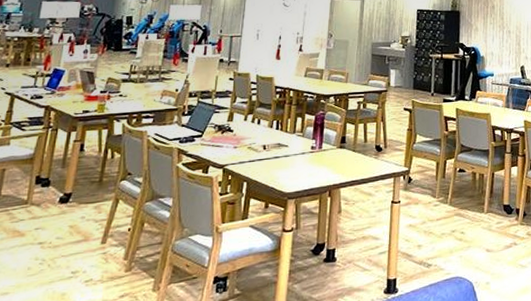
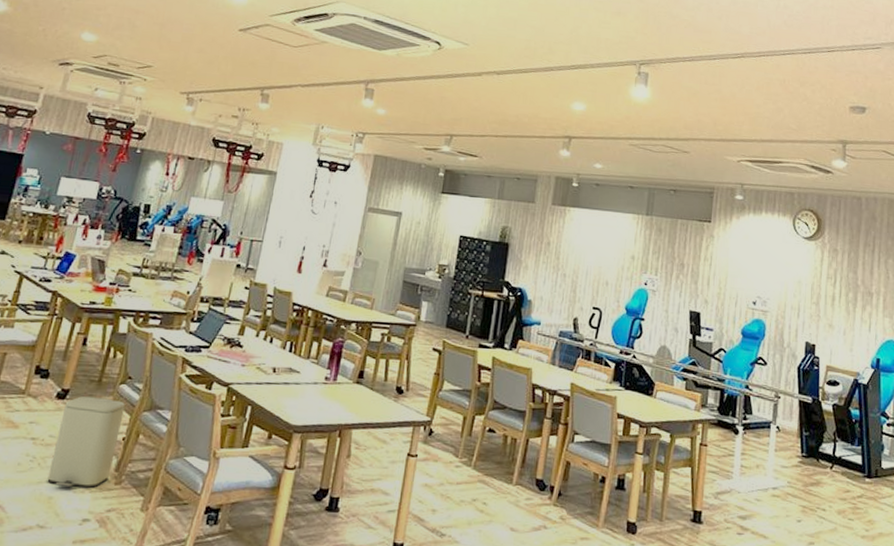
pedal bin: none [59,195,127,282] -> present [47,396,125,489]

